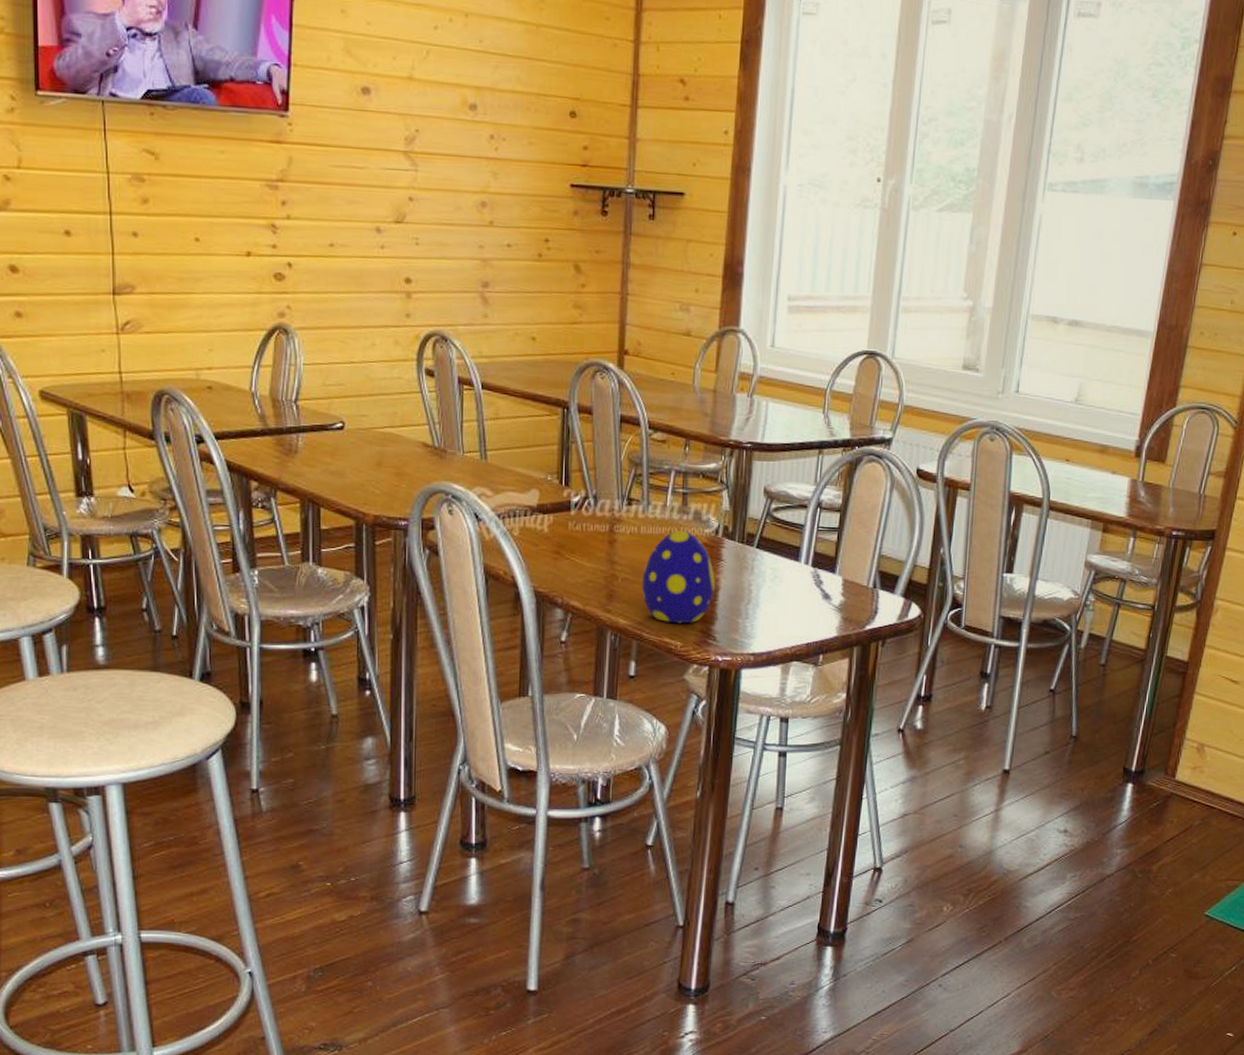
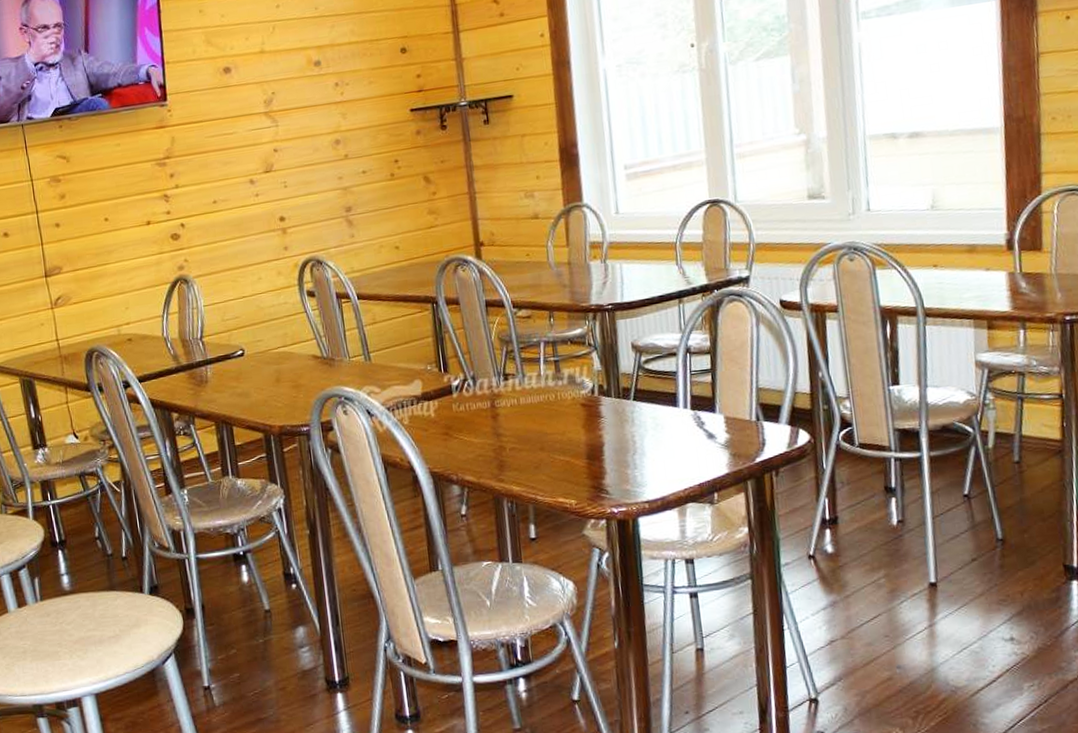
decorative egg: present [642,530,715,624] -> none [528,395,600,483]

